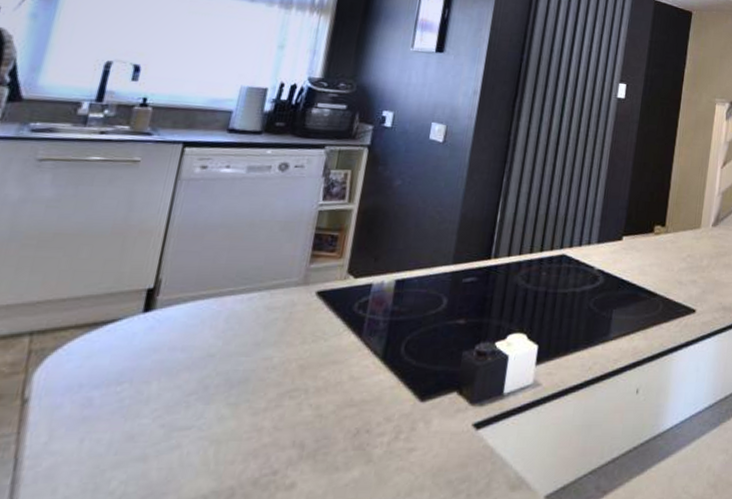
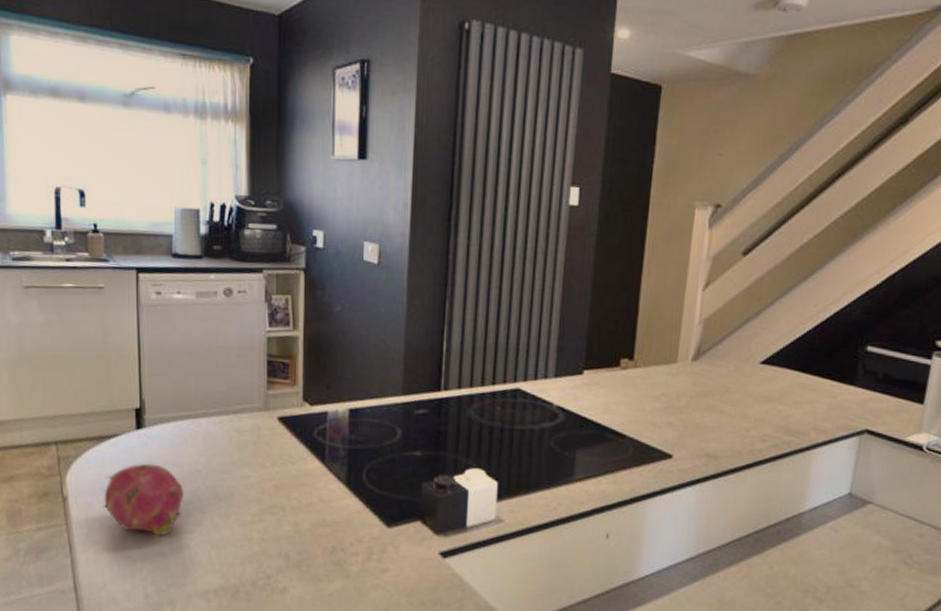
fruit: none [76,350,189,437] -> present [103,463,185,536]

